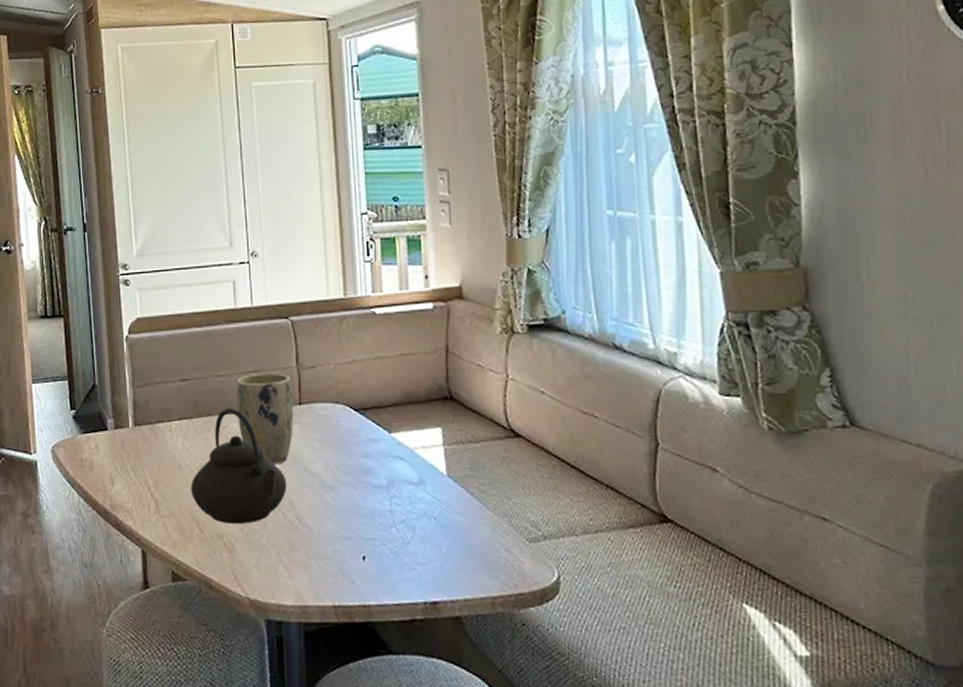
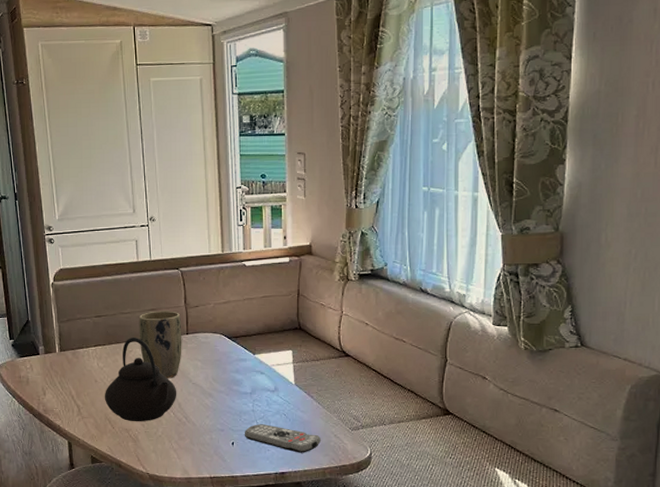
remote control: none [380,531,486,574] -> present [245,424,321,453]

